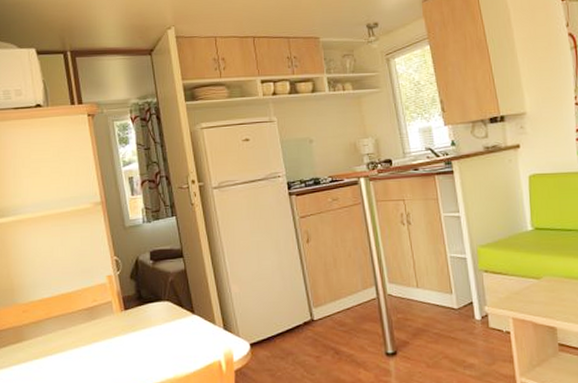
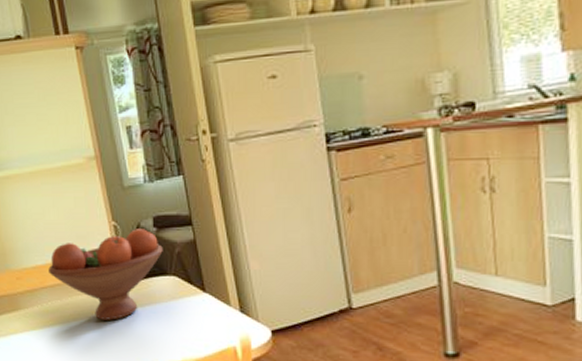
fruit bowl: none [54,262,158,345] -> present [48,229,163,321]

